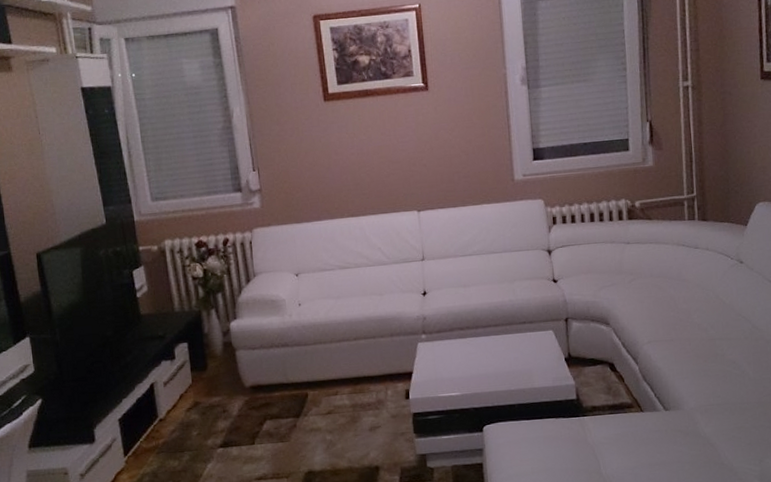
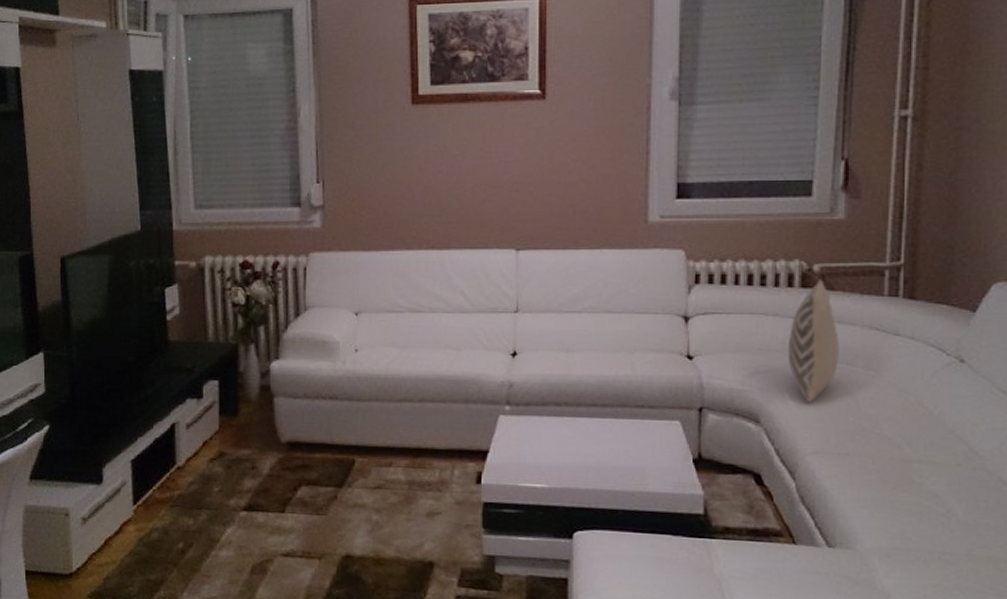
pillow: none [623,212,659,305] -> present [787,279,839,402]

